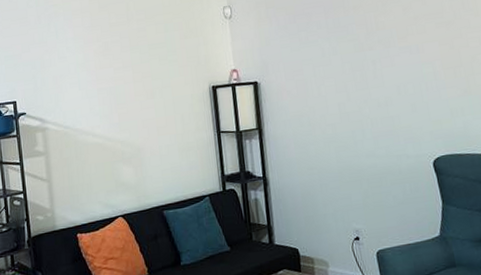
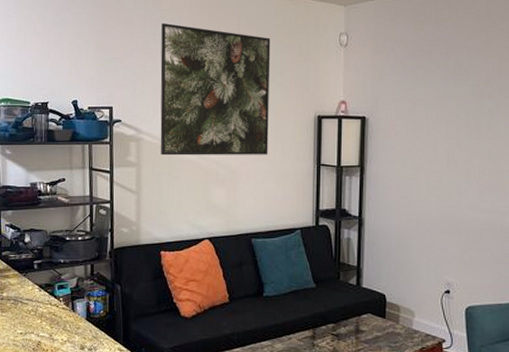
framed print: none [54,16,170,142] -> present [160,23,271,156]

